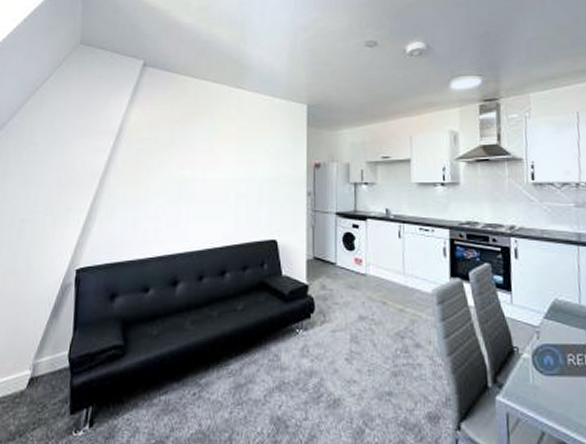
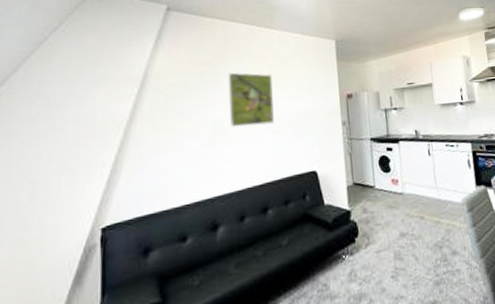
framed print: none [195,132,239,187] -> present [228,72,274,128]

